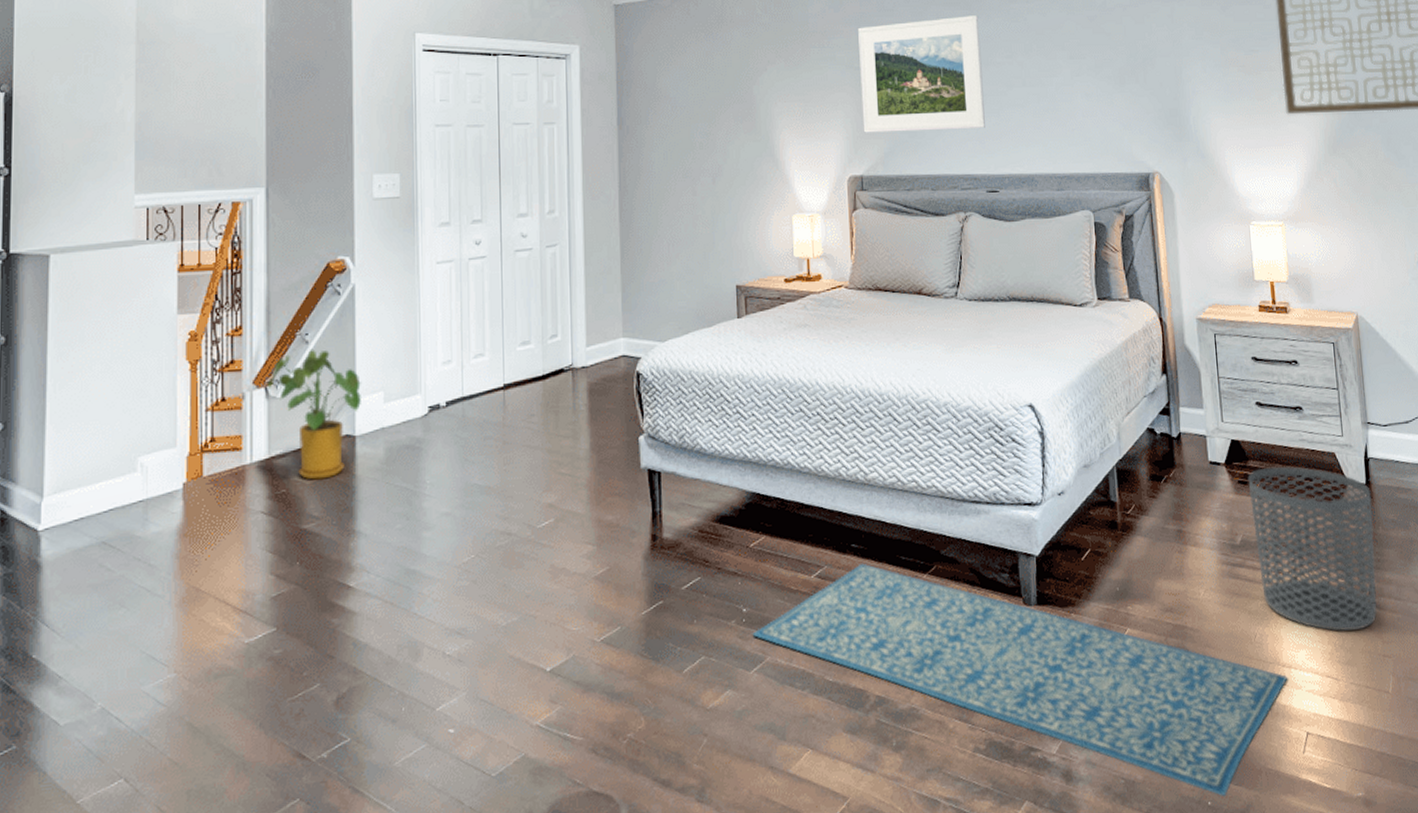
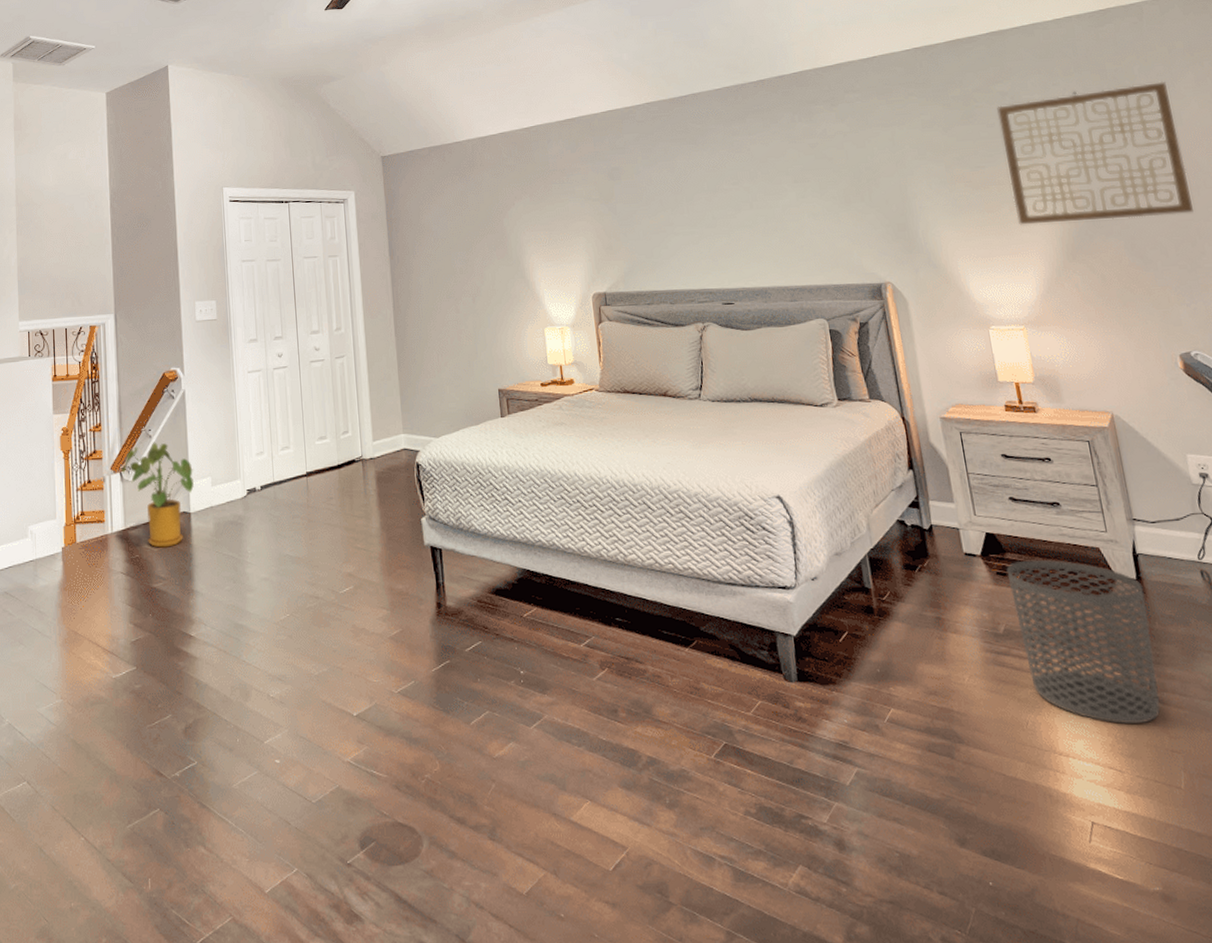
rug: present [752,563,1288,797] -> none [530,635,1066,879]
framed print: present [858,15,985,133] -> none [593,149,717,255]

